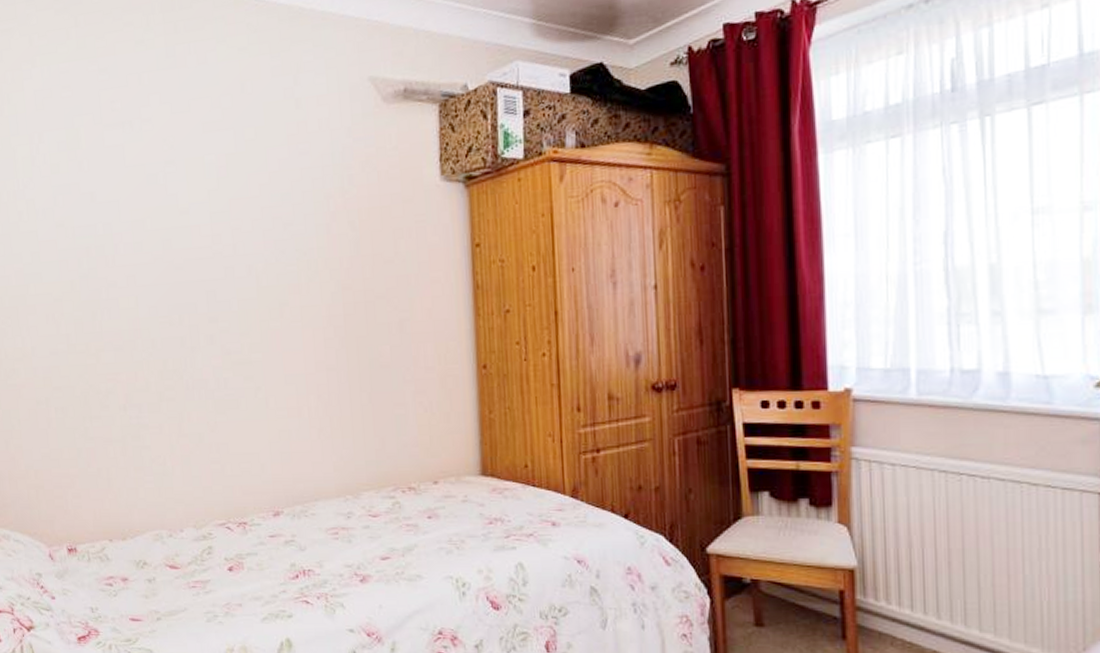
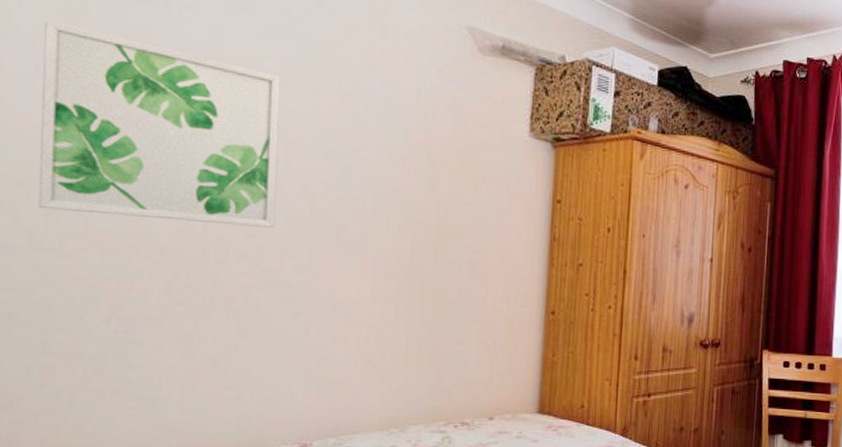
wall art: none [55,157,231,318] -> present [39,19,281,228]

